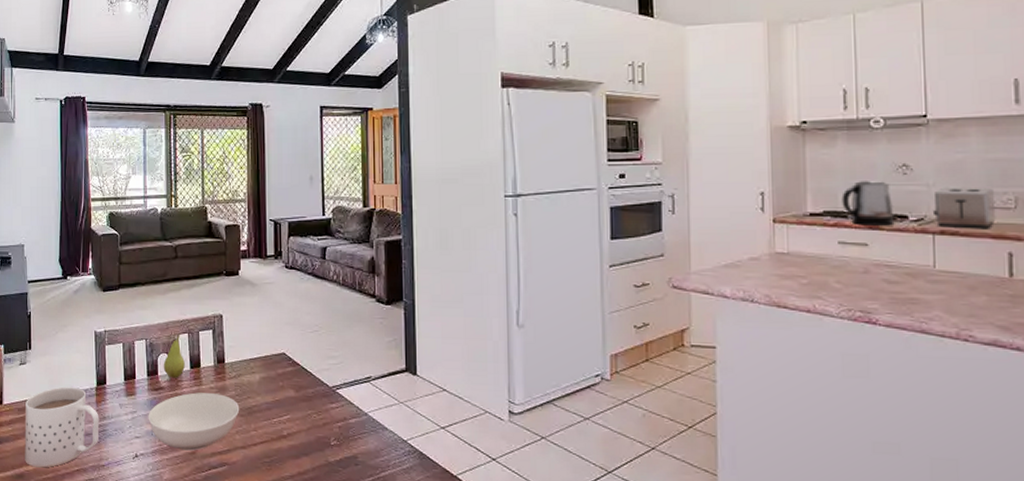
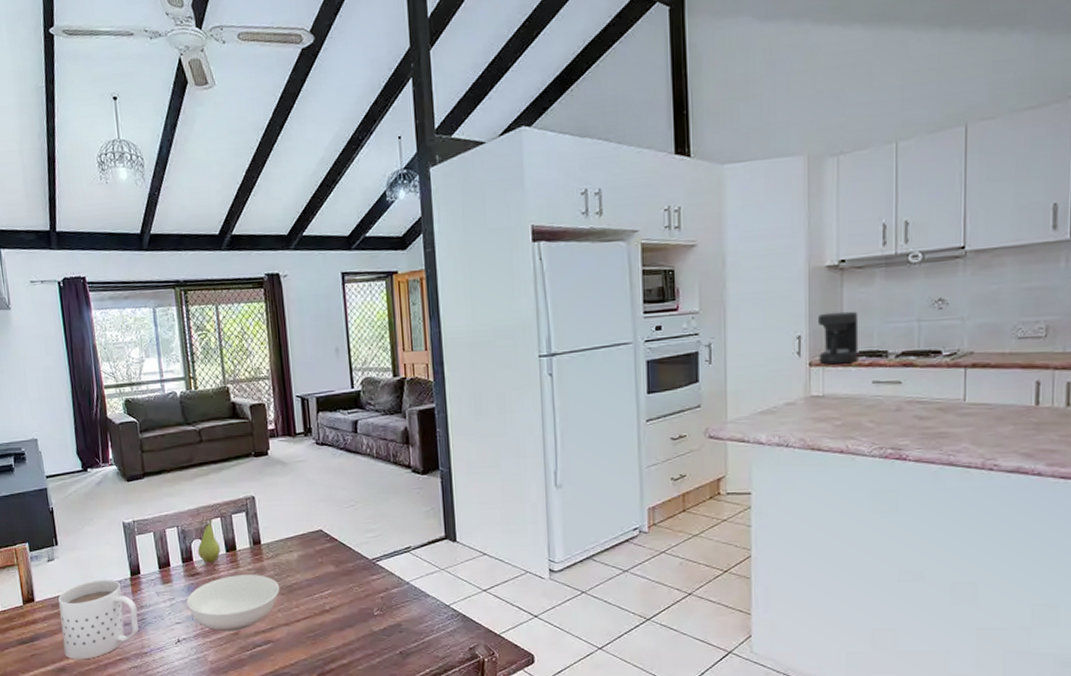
coffee maker: none [781,171,823,222] -> present [818,311,859,365]
kettle: present [842,179,895,227] -> none [877,316,928,365]
toaster: present [932,187,996,229] -> none [965,318,1027,361]

